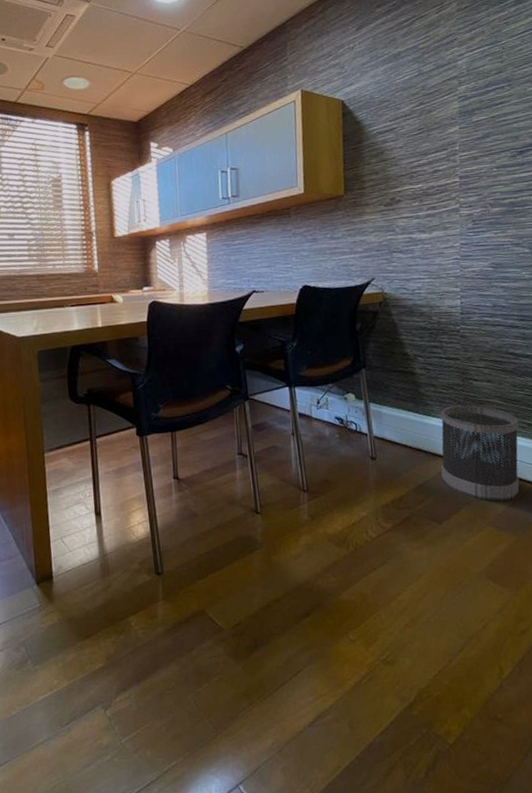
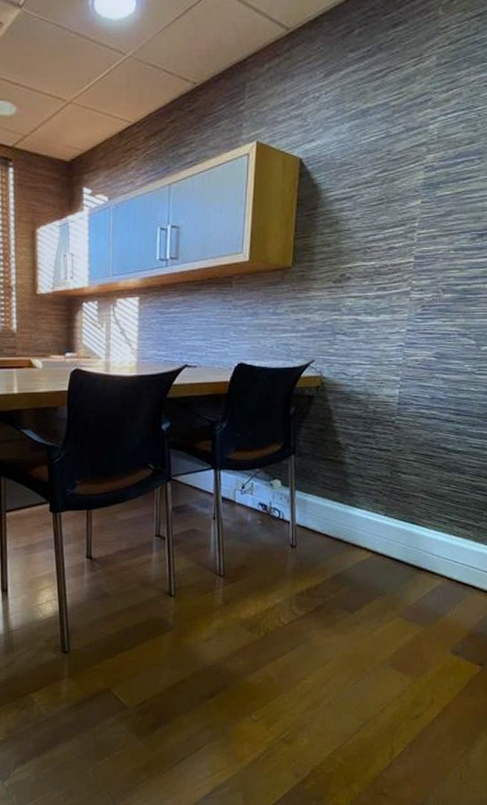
wastebasket: present [440,405,520,501] -> none [358,498,441,593]

